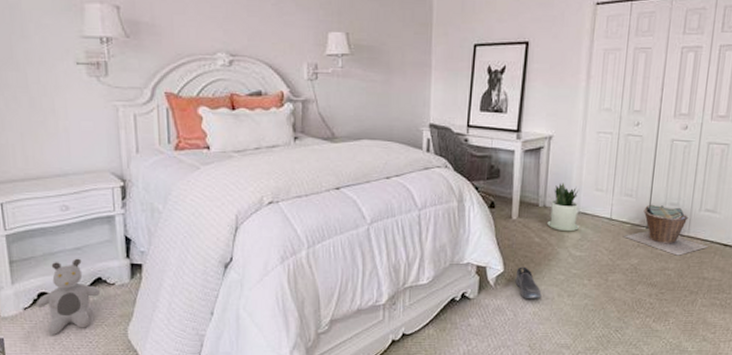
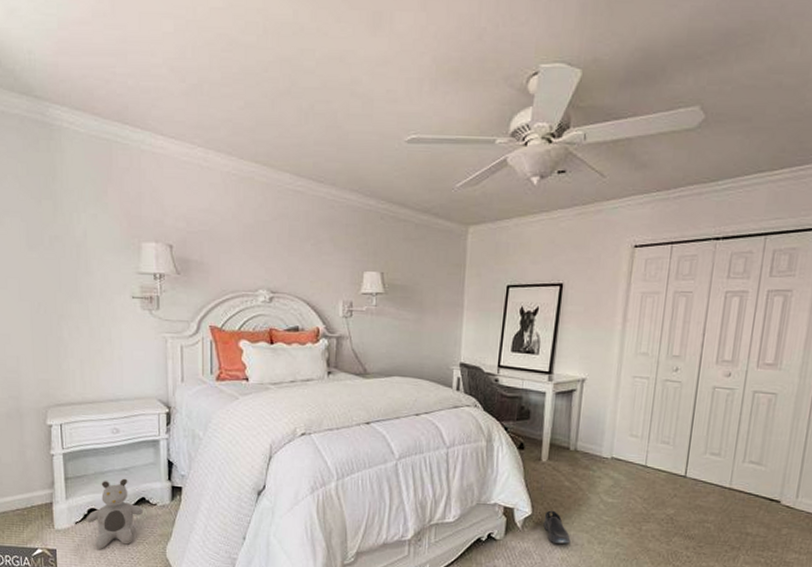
planter: present [547,183,579,232] -> none [578,427,613,478]
laundry basket: present [624,204,709,256] -> none [659,453,753,508]

